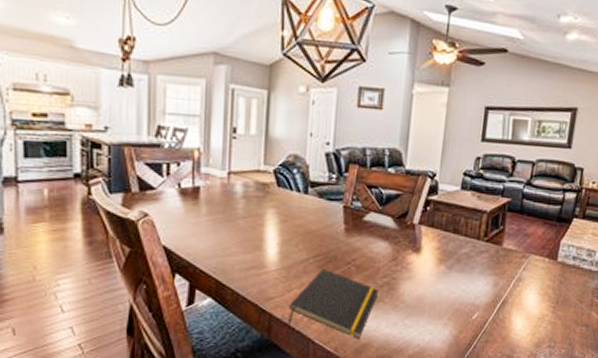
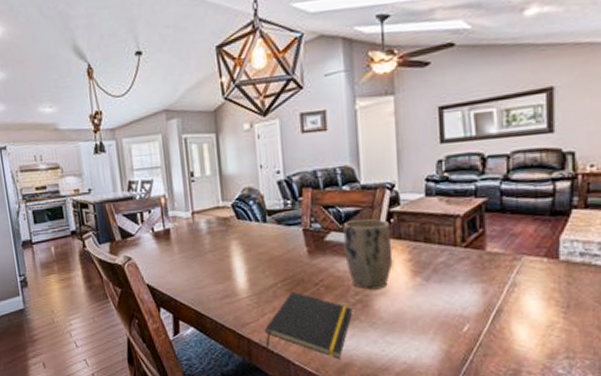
plant pot: none [380,203,426,274] -> present [343,219,393,290]

